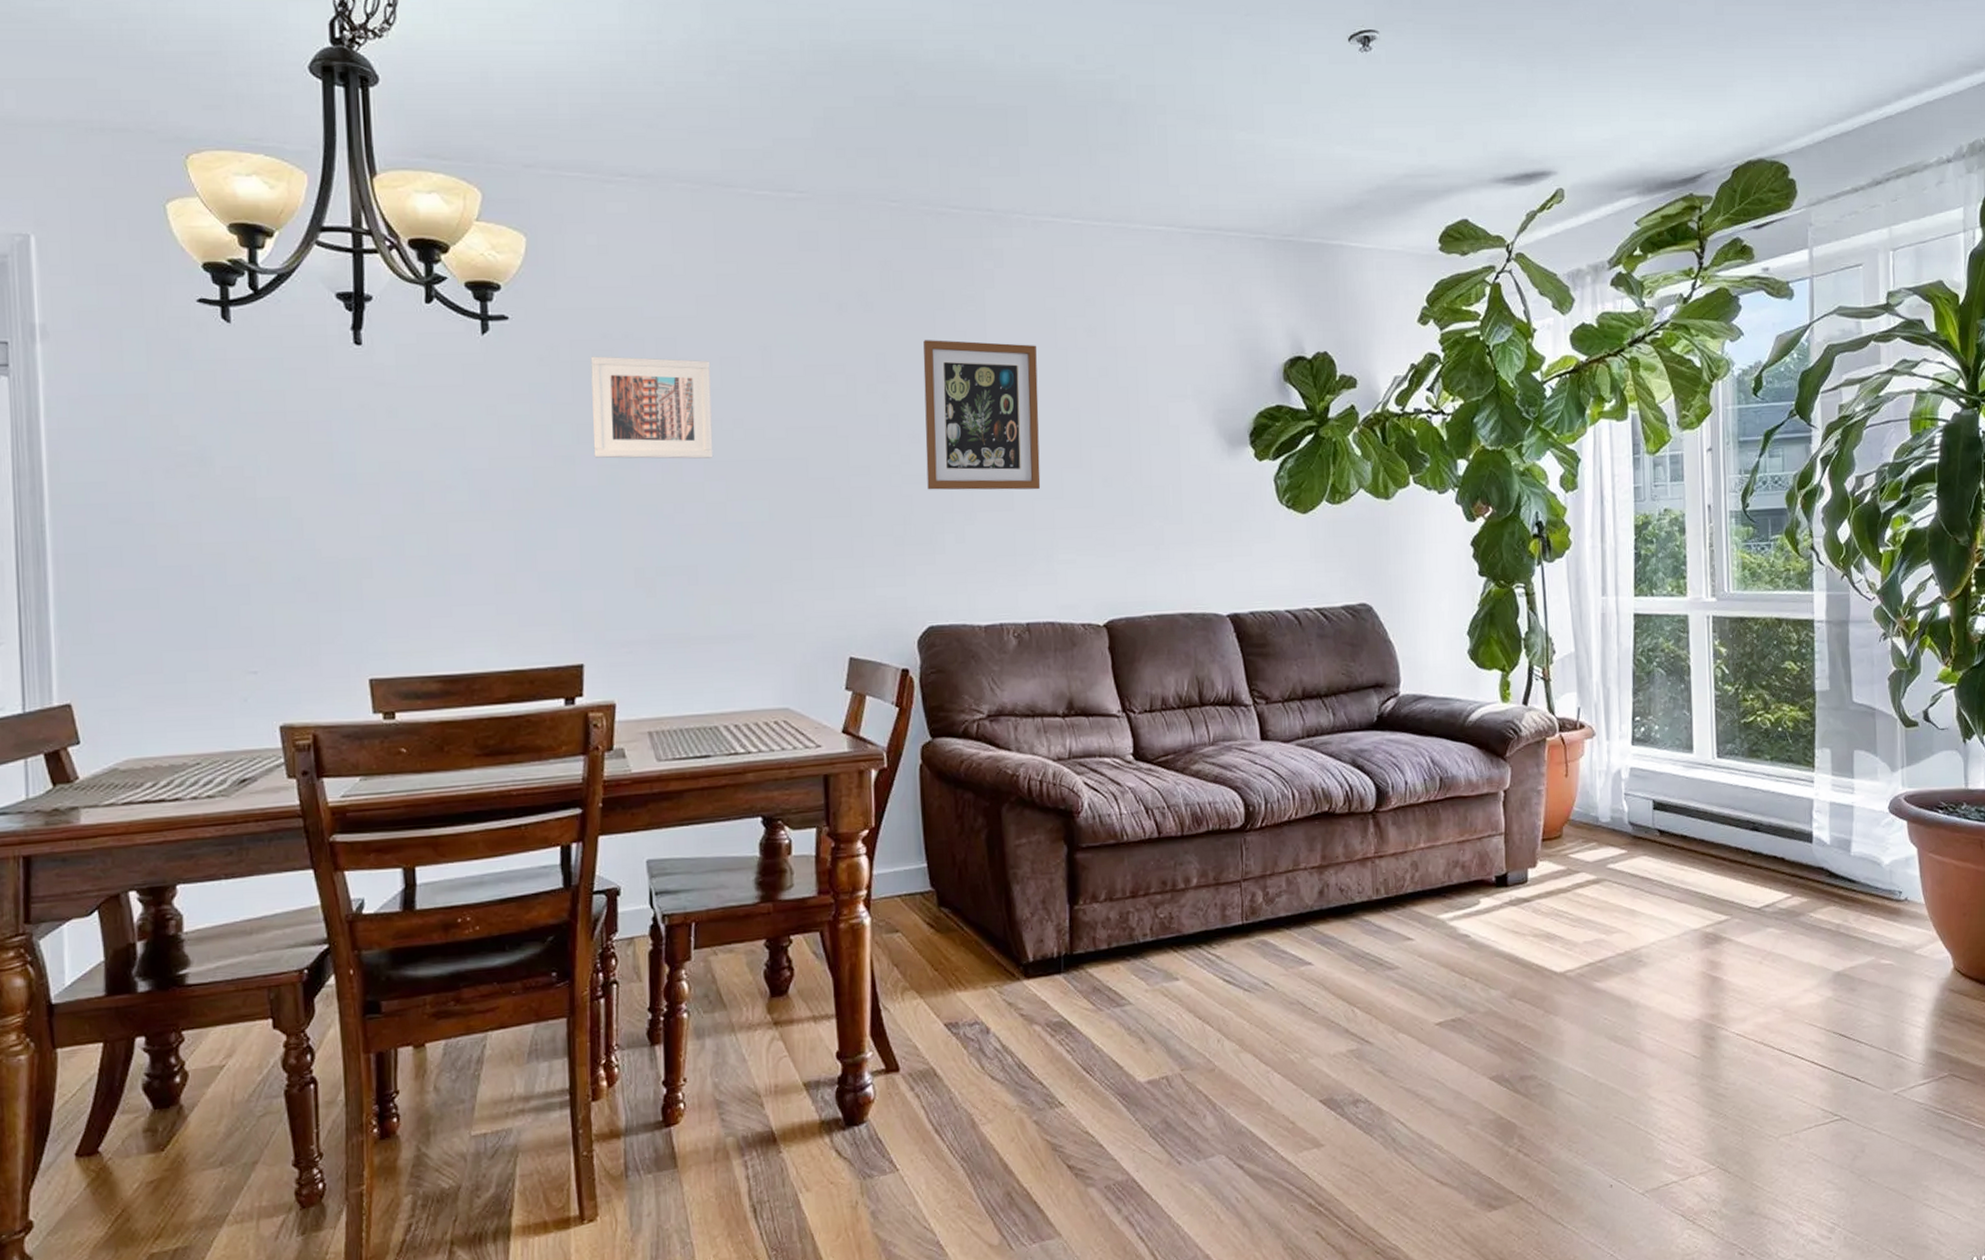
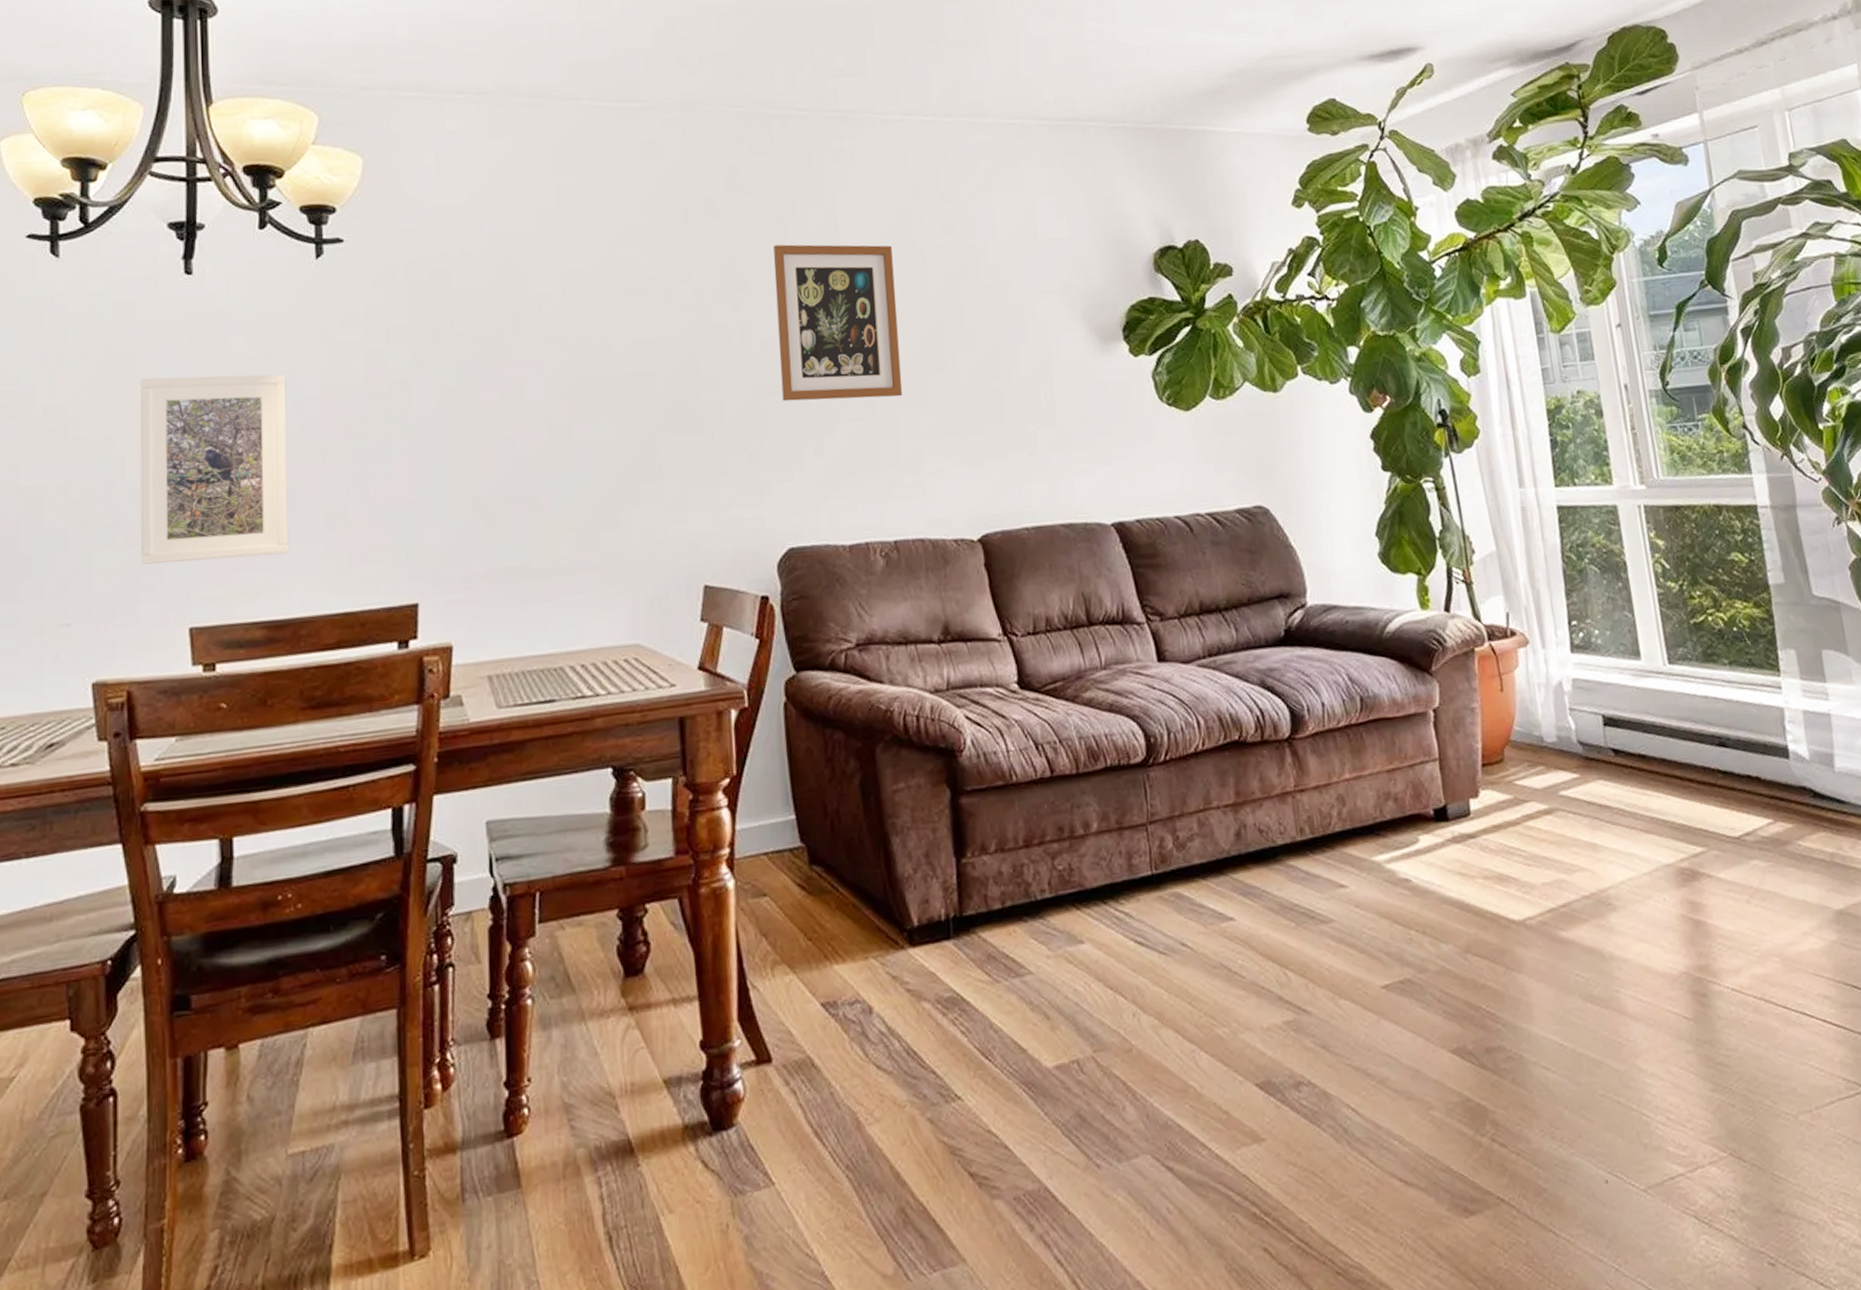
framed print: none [315,443,462,619] -> present [140,374,289,564]
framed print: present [590,356,714,459] -> none [428,275,556,382]

